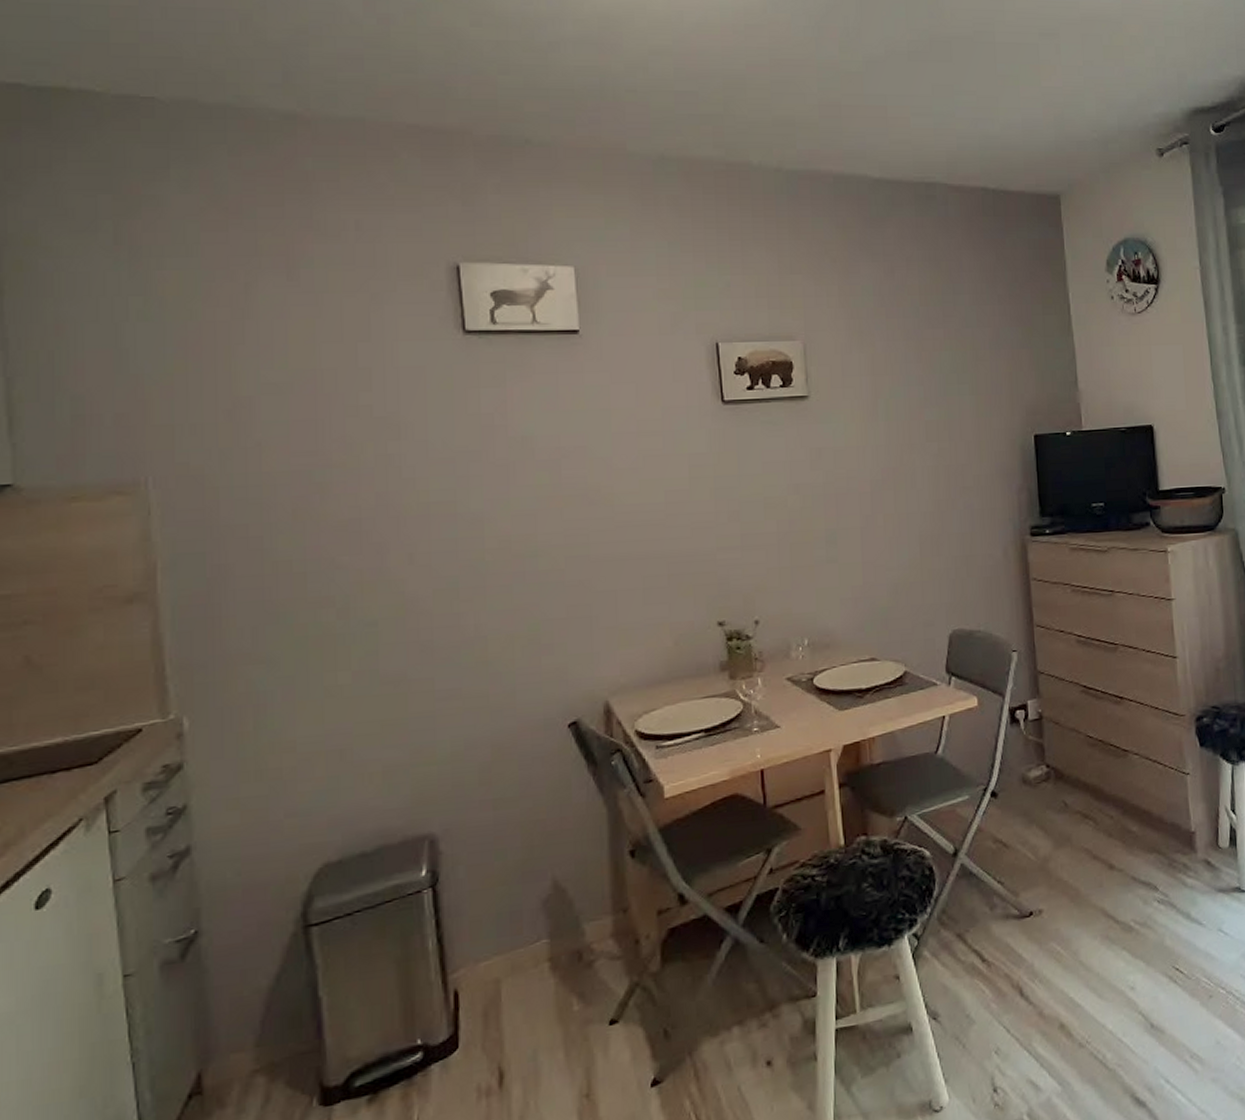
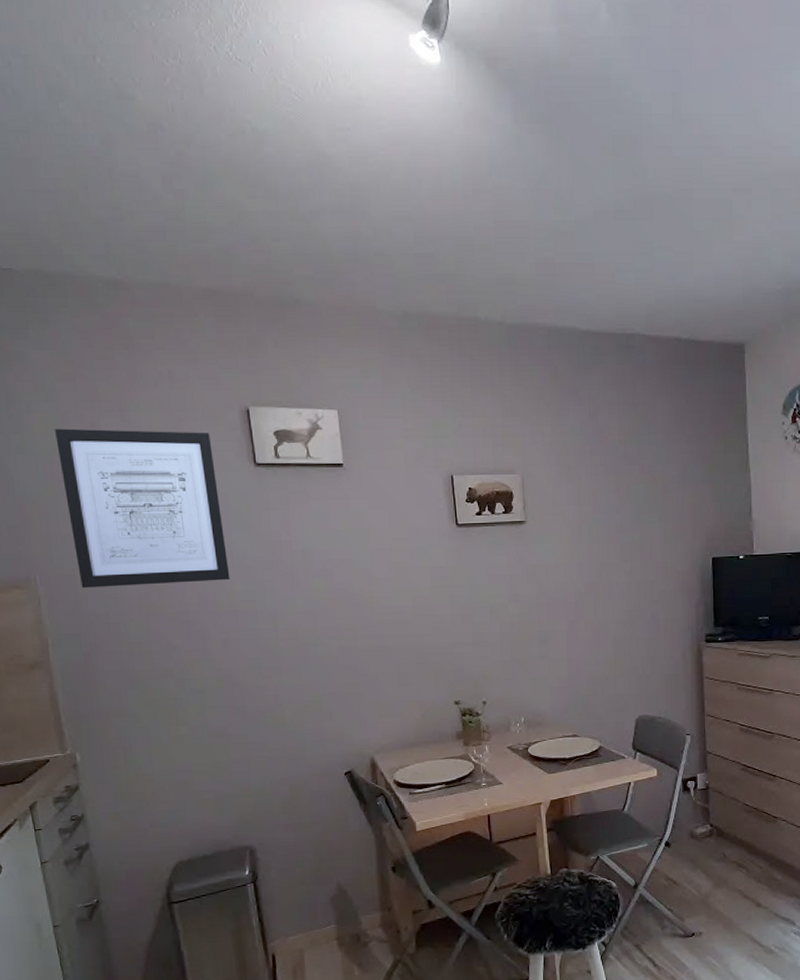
wall art: none [194,289,422,491] -> present [55,428,230,588]

